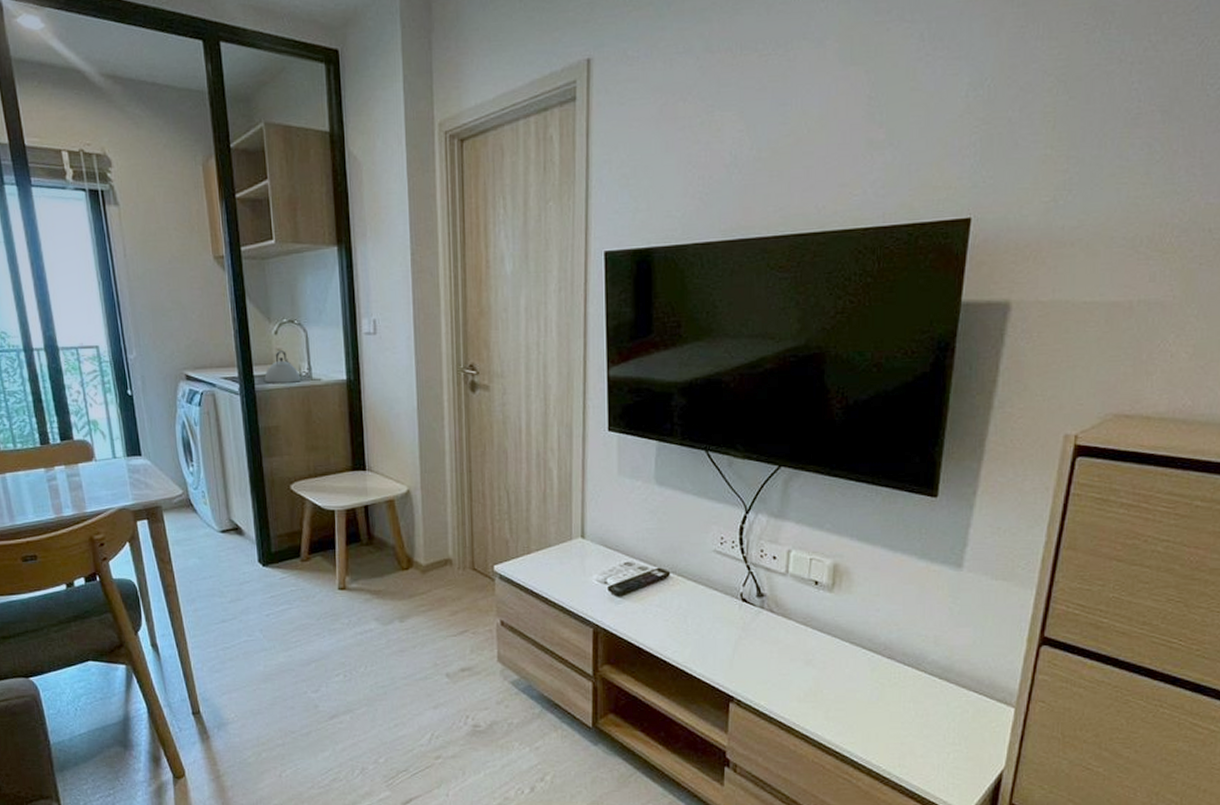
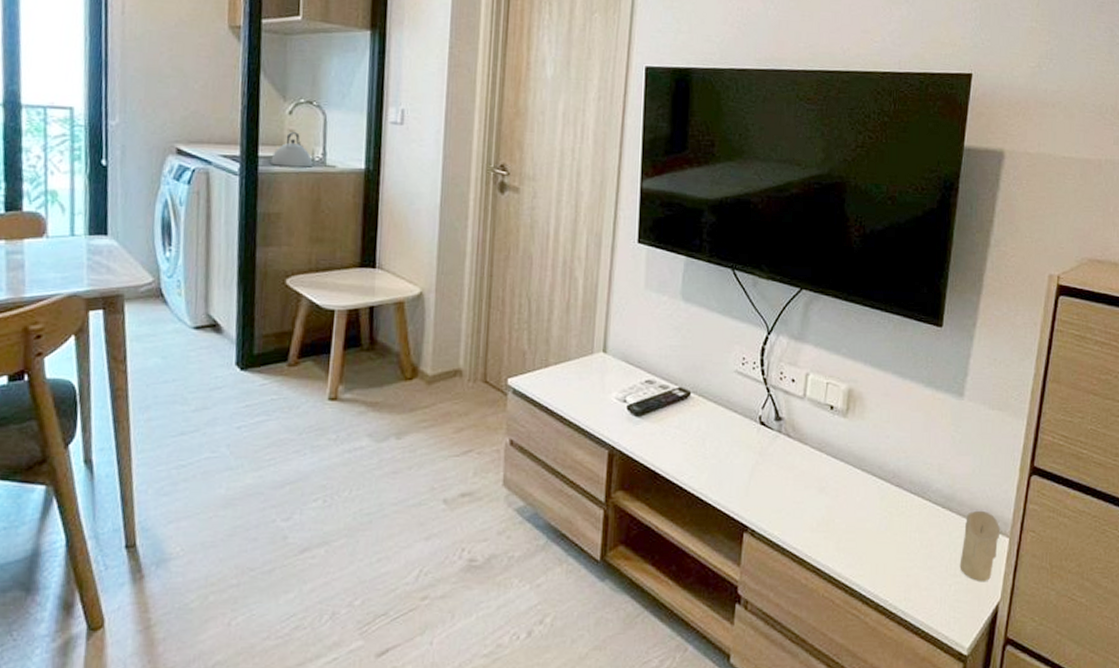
candle: none [959,681,1005,751] -> present [959,510,1001,582]

